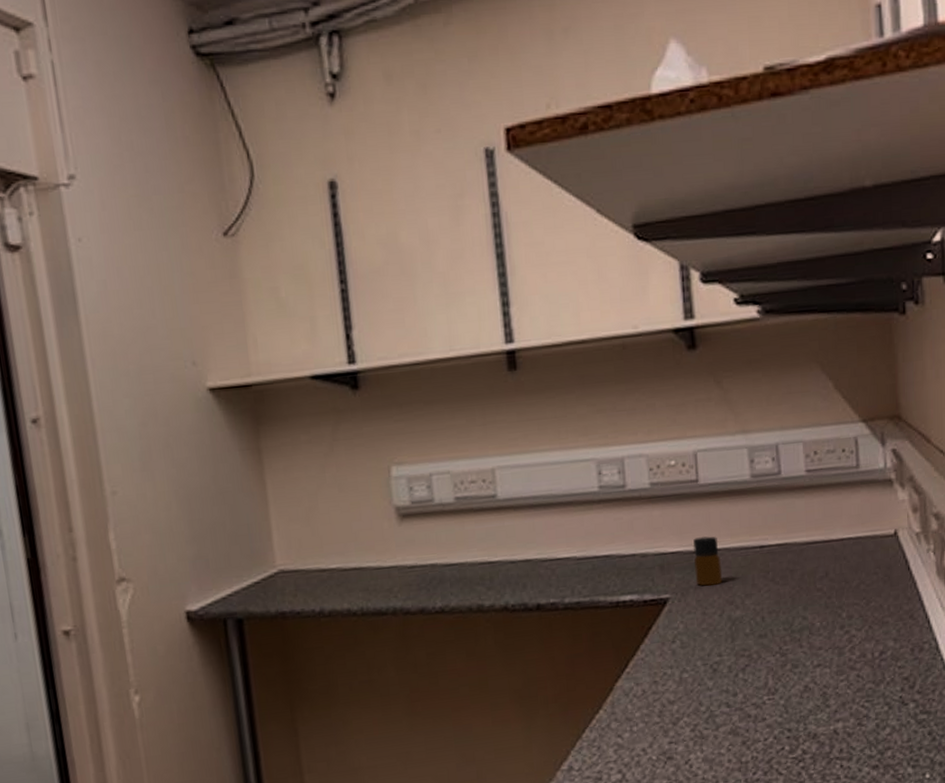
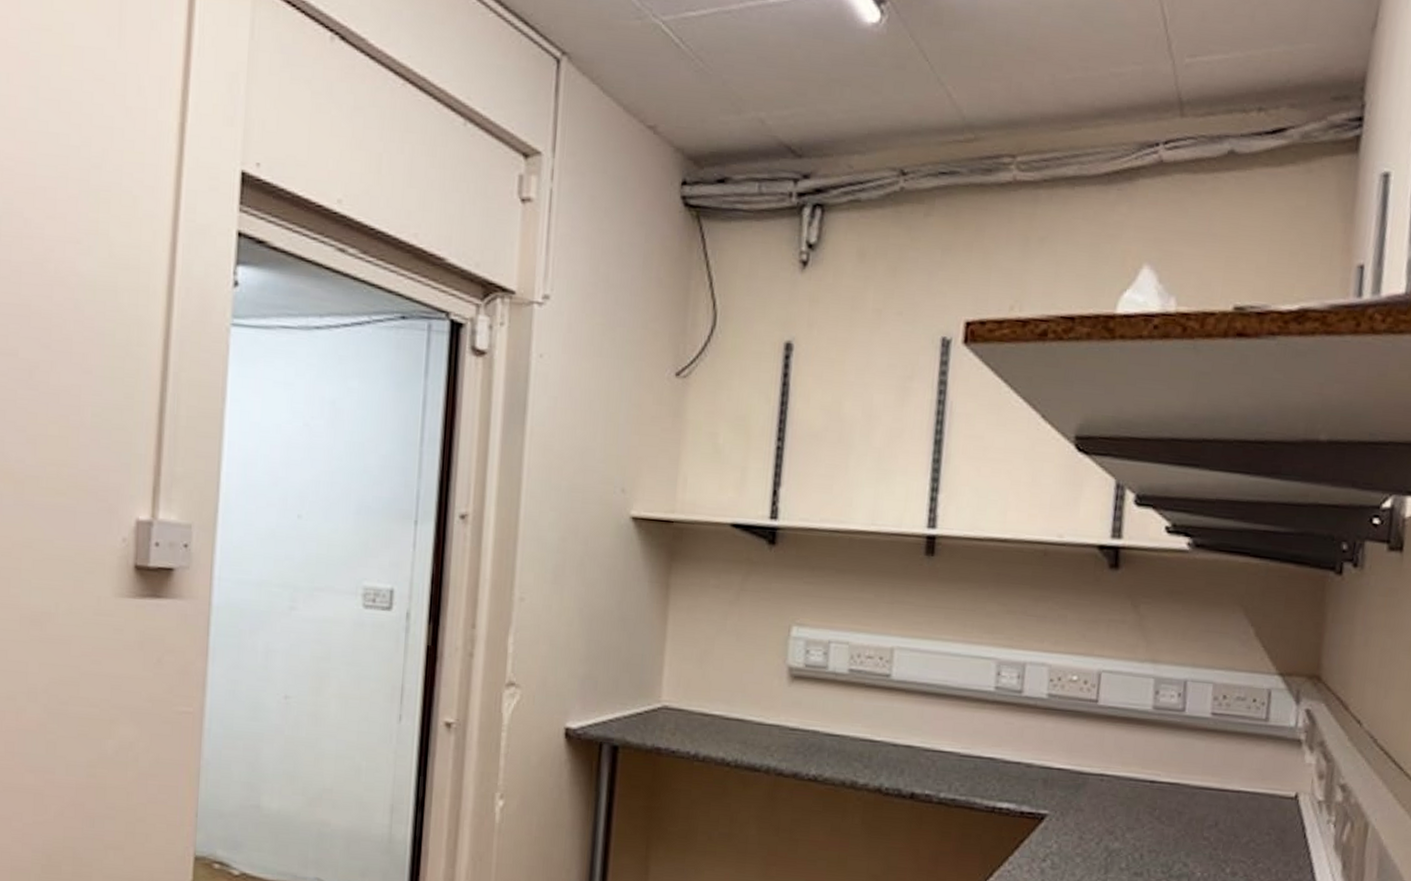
bottle: present [692,536,723,586] -> none [1077,758,1108,812]

